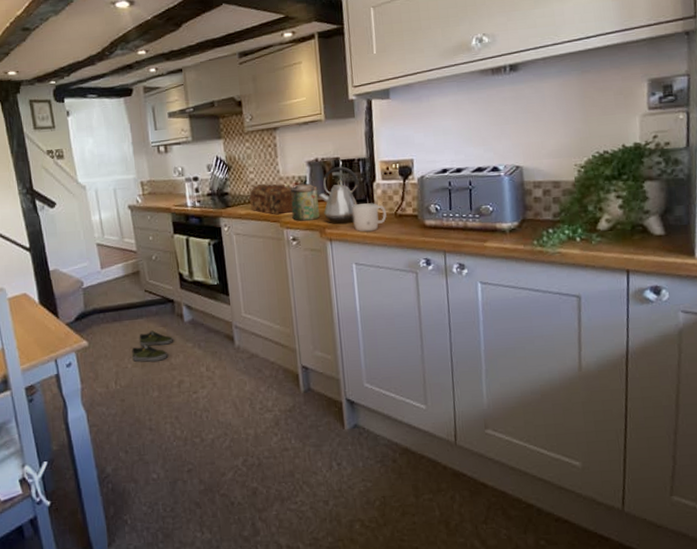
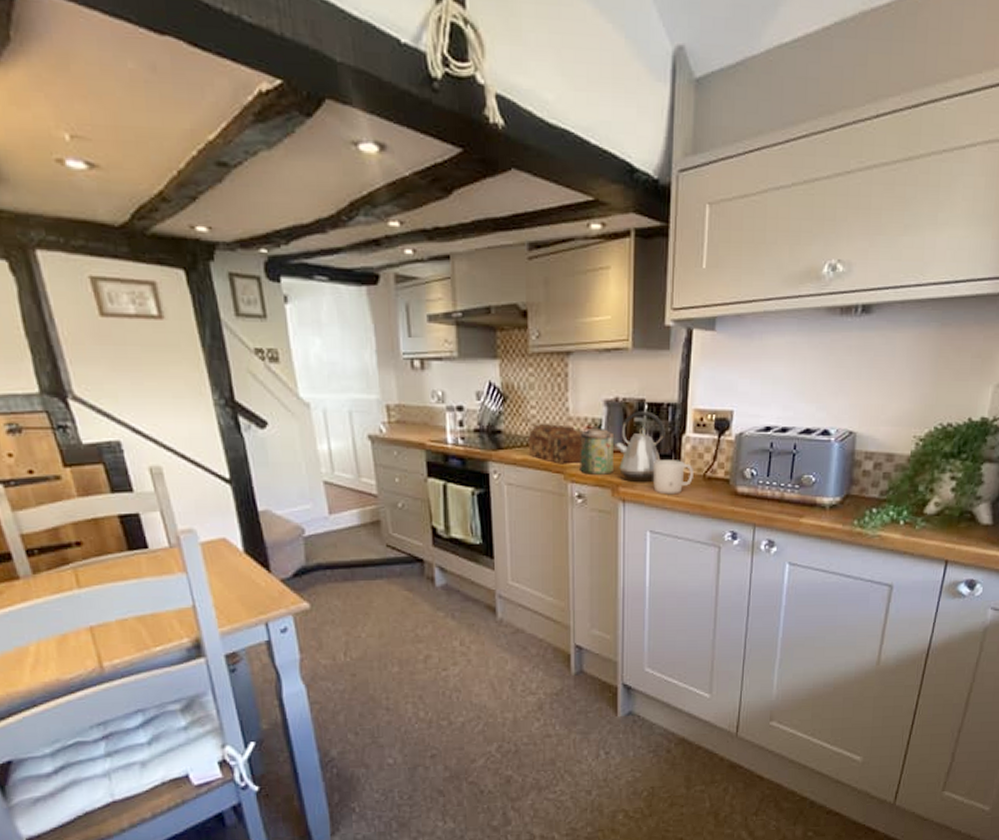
shoe: present [132,330,173,362] -> none [367,594,420,632]

